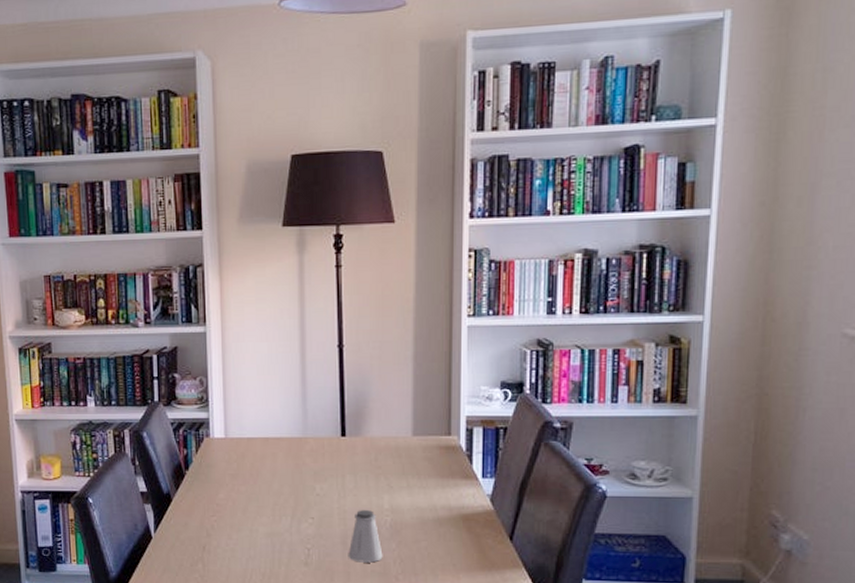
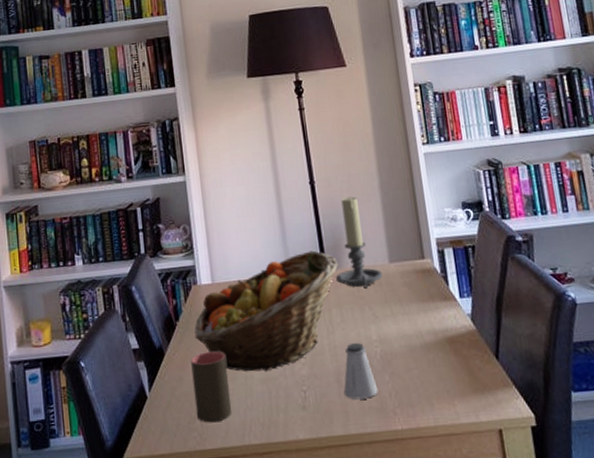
cup: none [197,502,235,567] -> present [191,351,232,423]
fruit basket: none [203,415,359,527] -> present [194,250,339,372]
candle holder: none [354,365,403,460] -> present [336,196,383,290]

